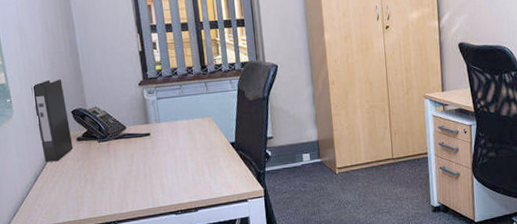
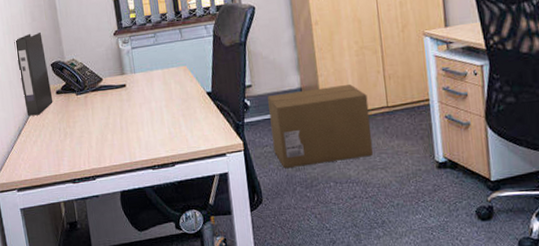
box: none [287,138,379,212] -> present [268,84,373,168]

